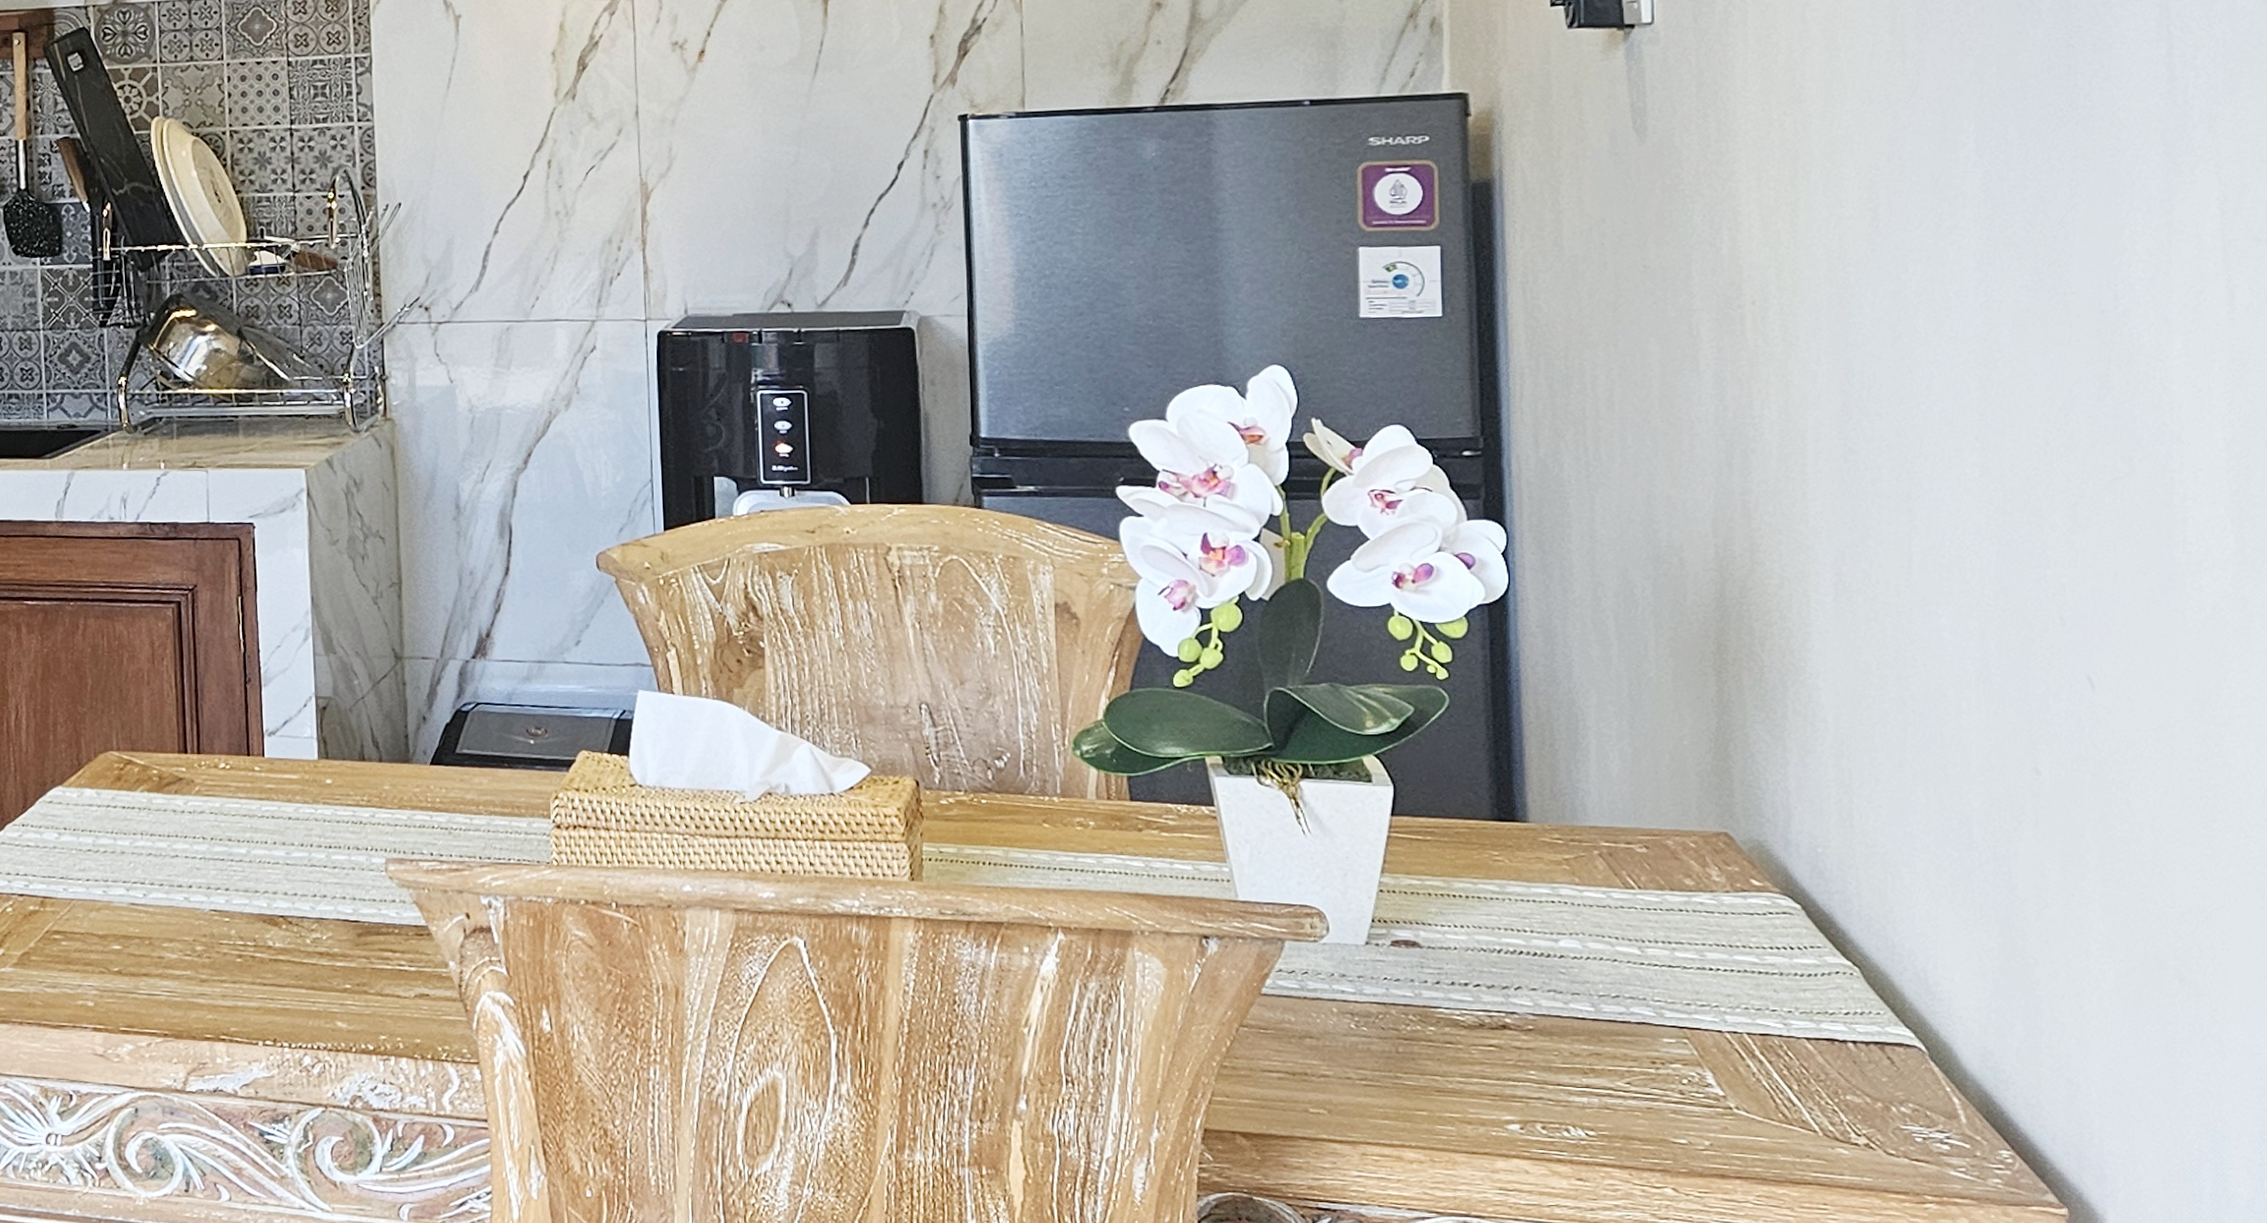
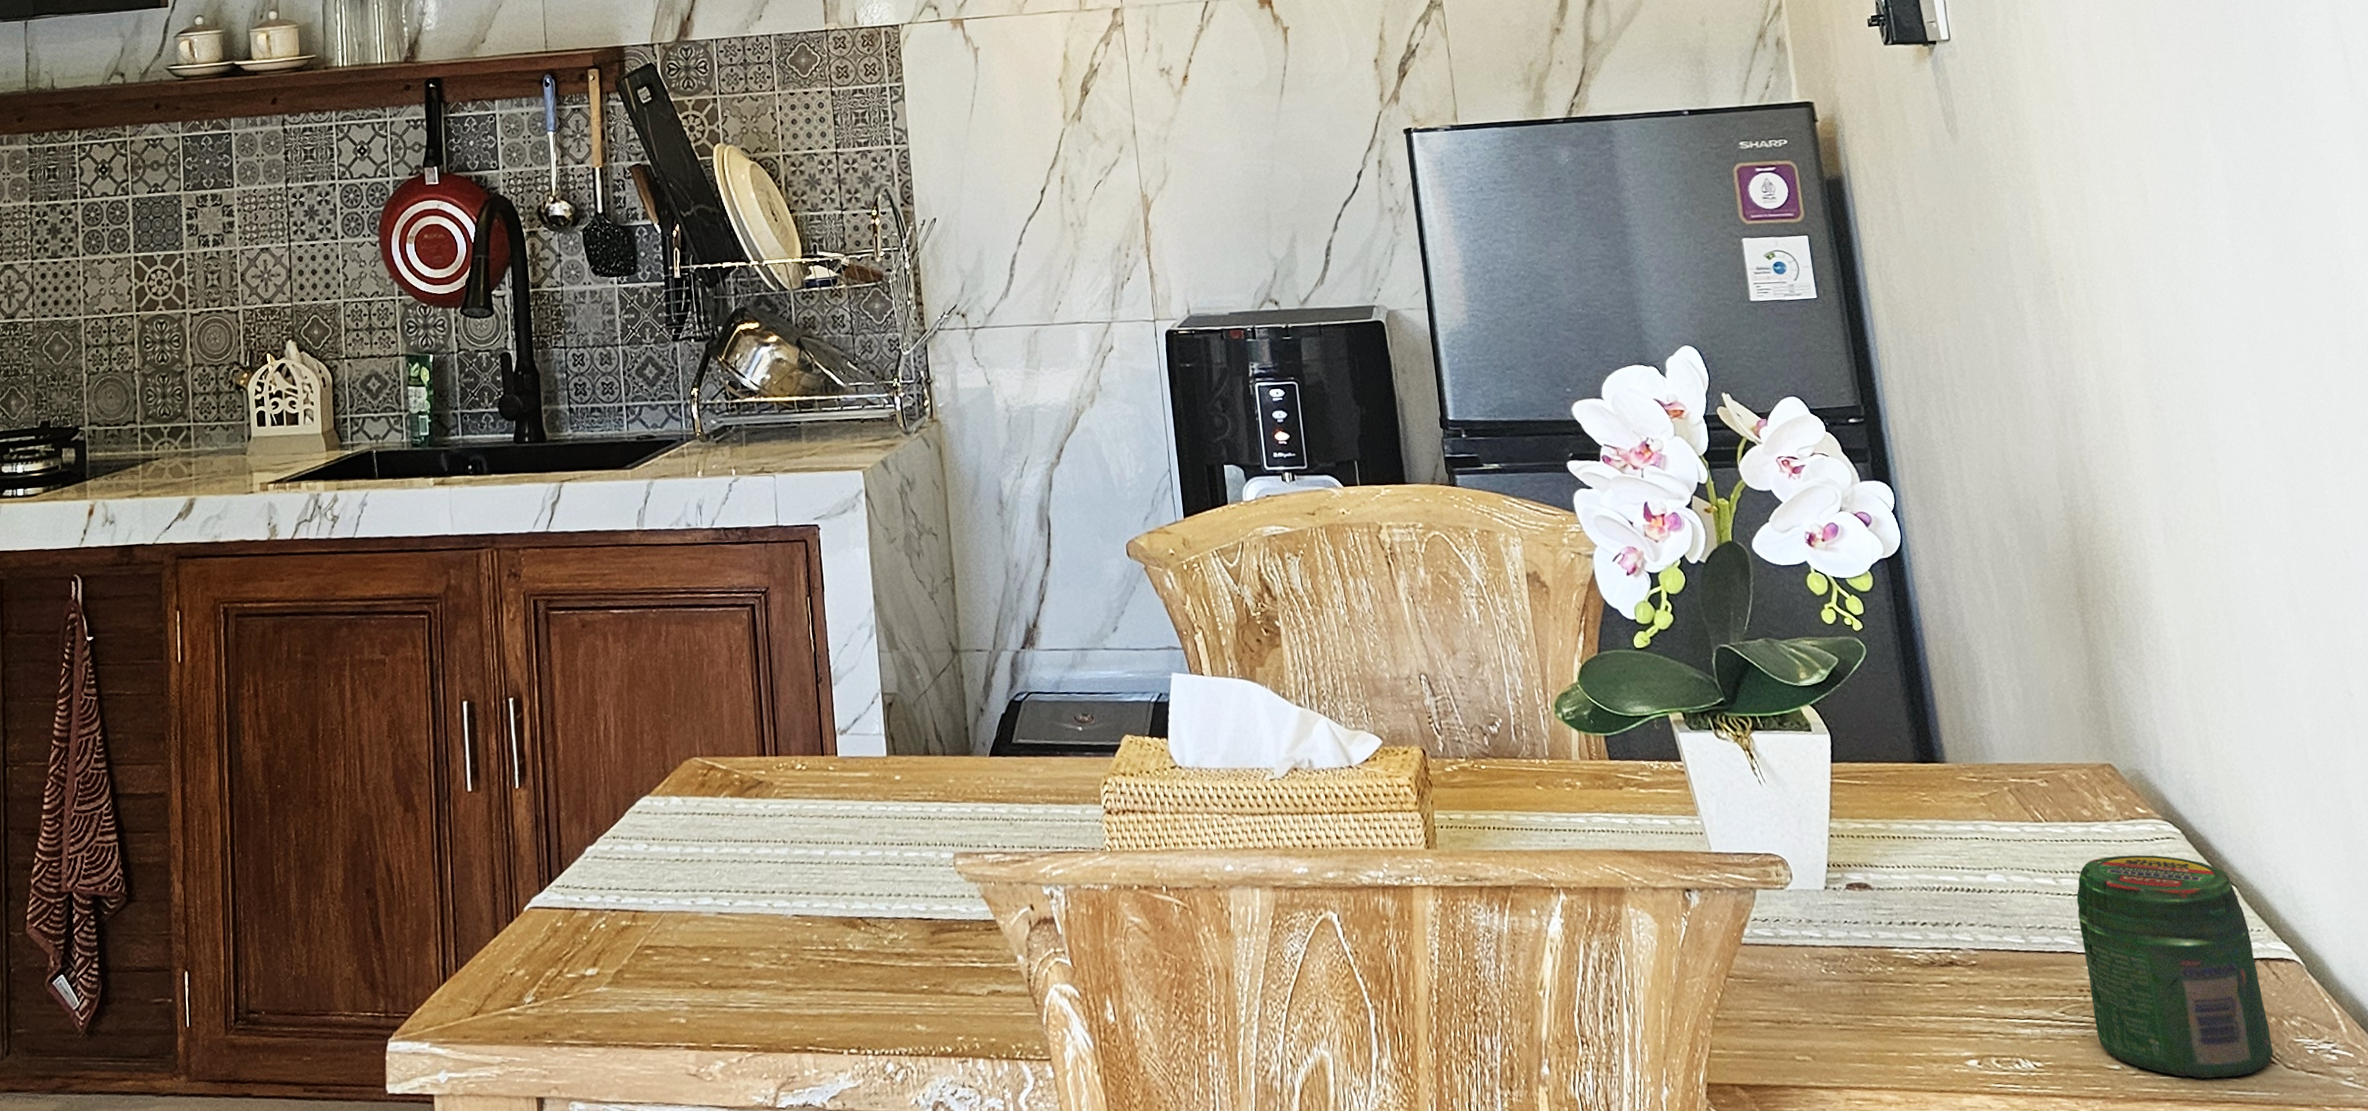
jar: none [1661,928,1874,1160] -> present [2076,854,2274,1079]

